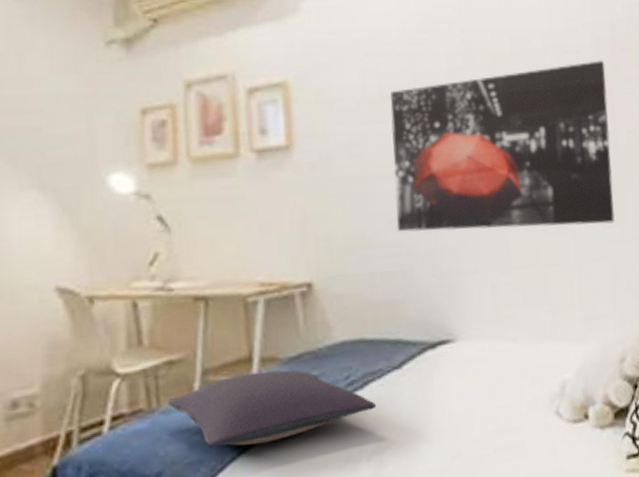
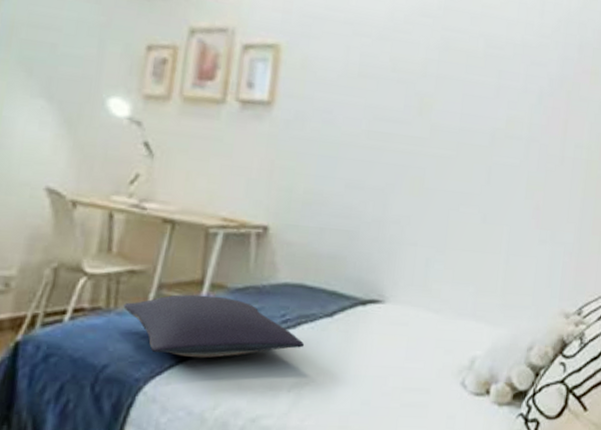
wall art: present [390,59,616,232] -> none [351,70,567,226]

